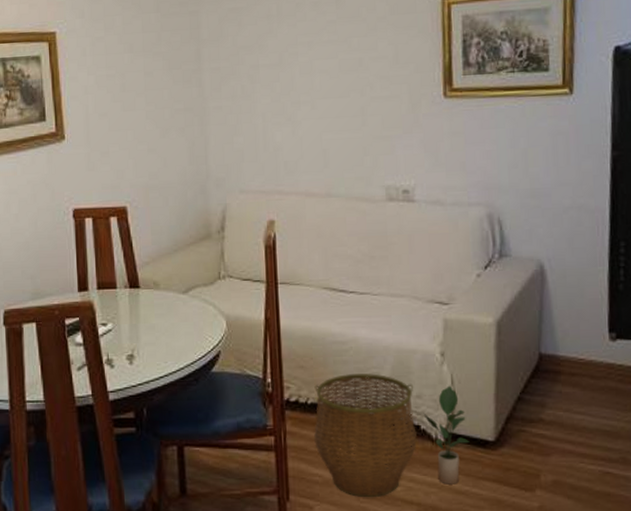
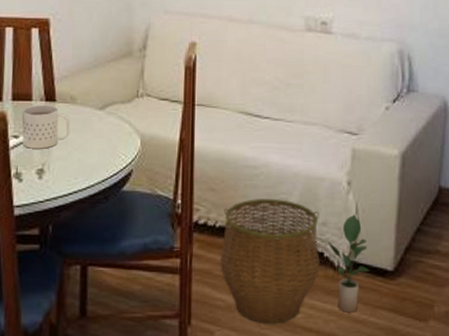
mug: none [108,291,156,335] -> present [21,104,70,149]

